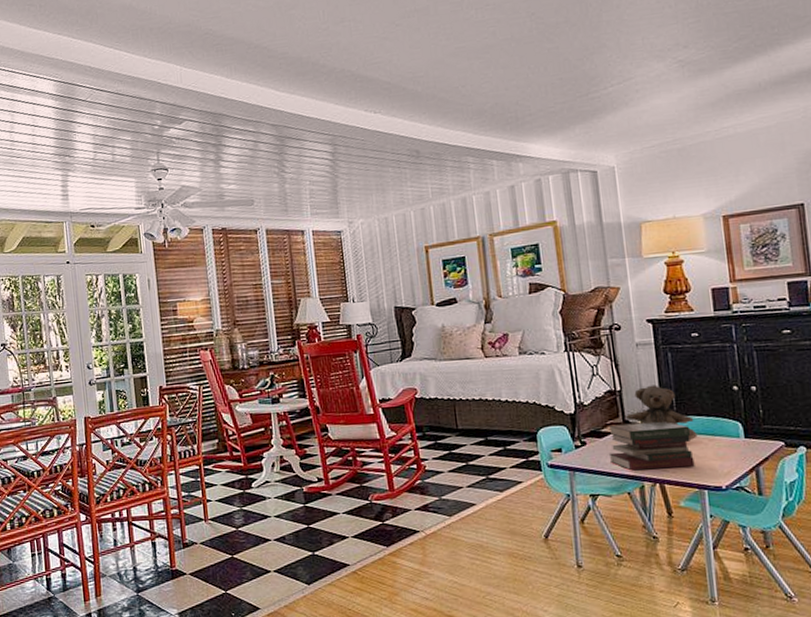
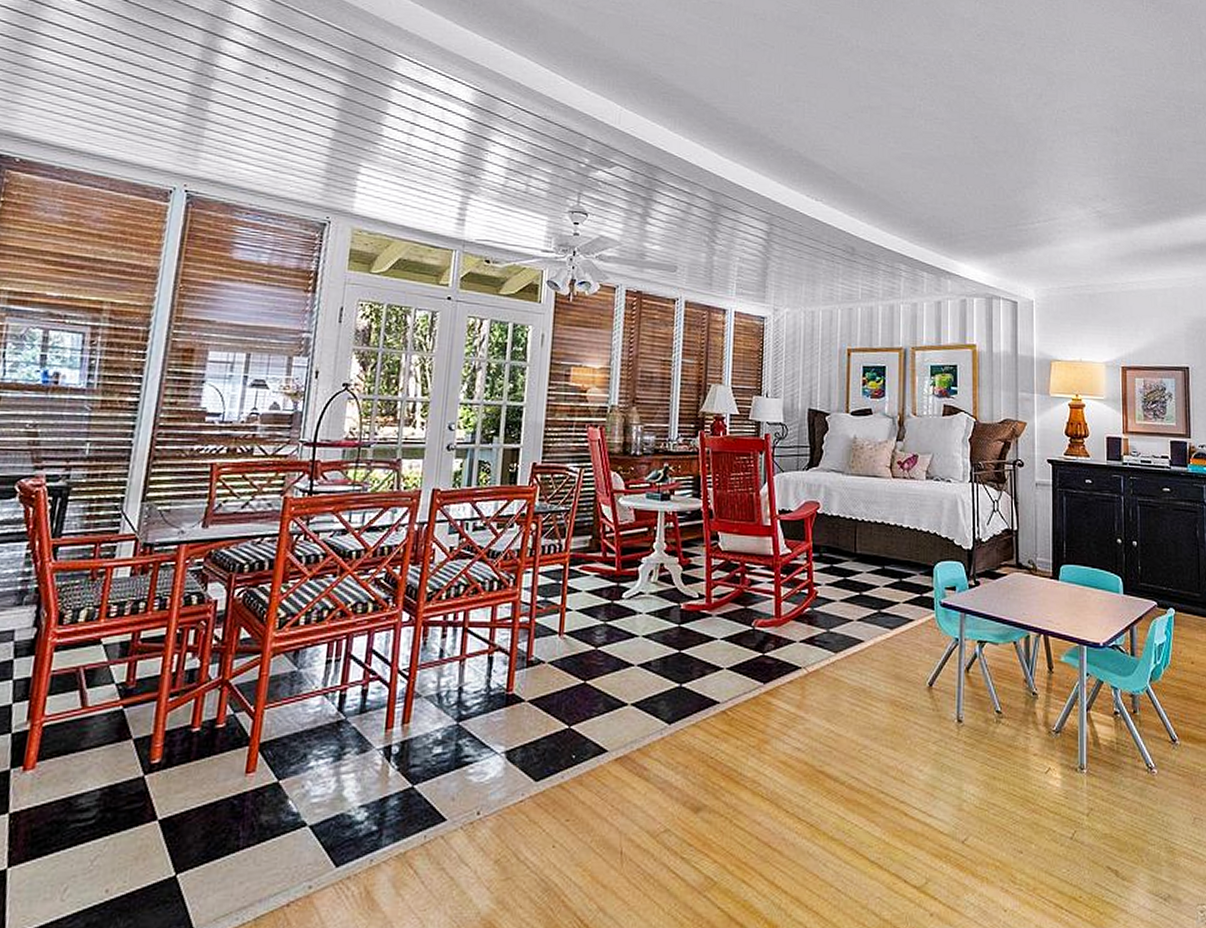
books: present [608,421,695,471] -> none [1000,566,1077,619]
teddy bear: present [625,385,698,440] -> none [1019,528,1082,591]

